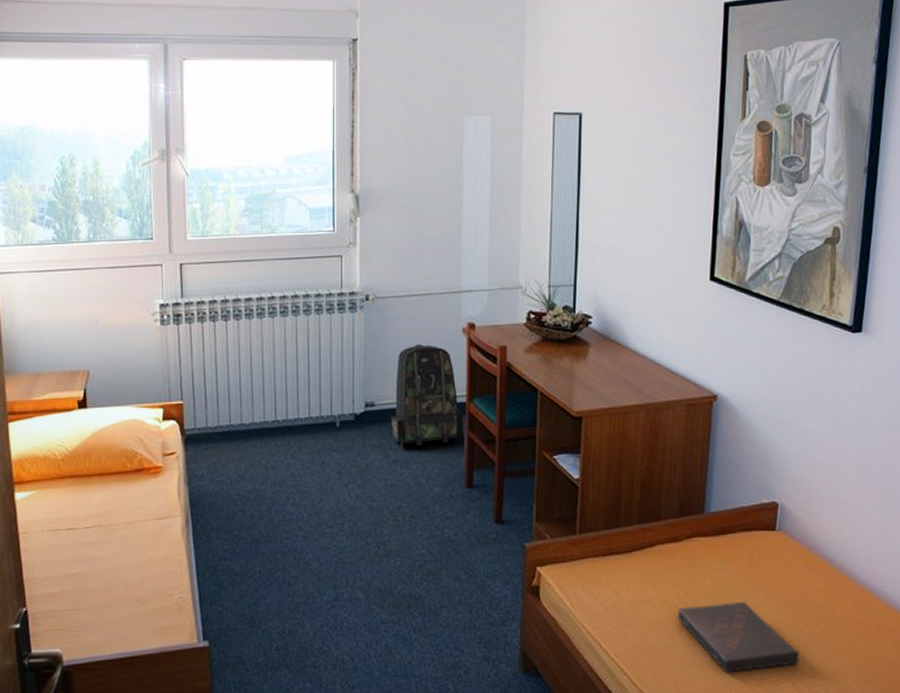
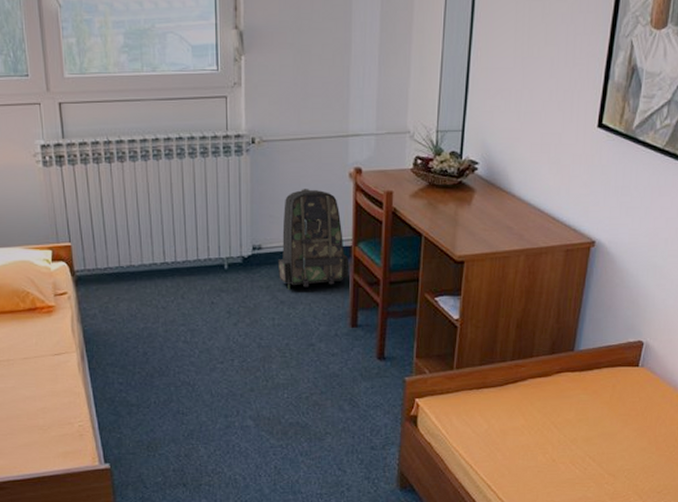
book: present [677,601,800,673] -> none [542,428,649,489]

